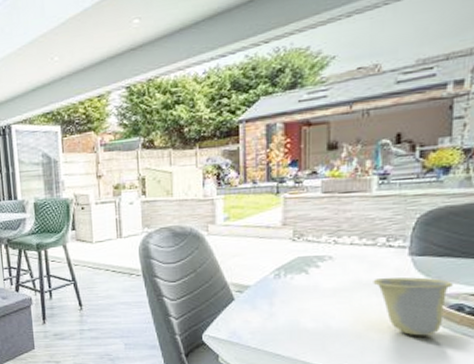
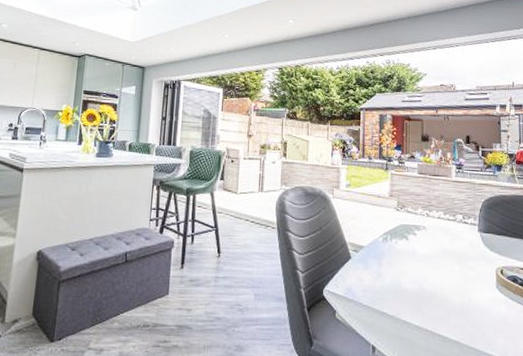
cup: present [373,277,453,336] -> none [454,249,508,302]

